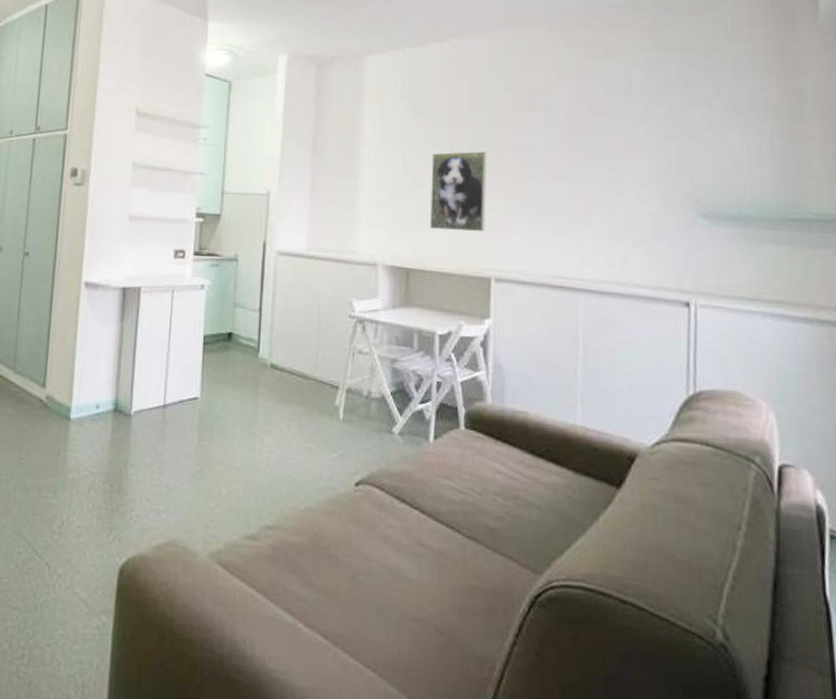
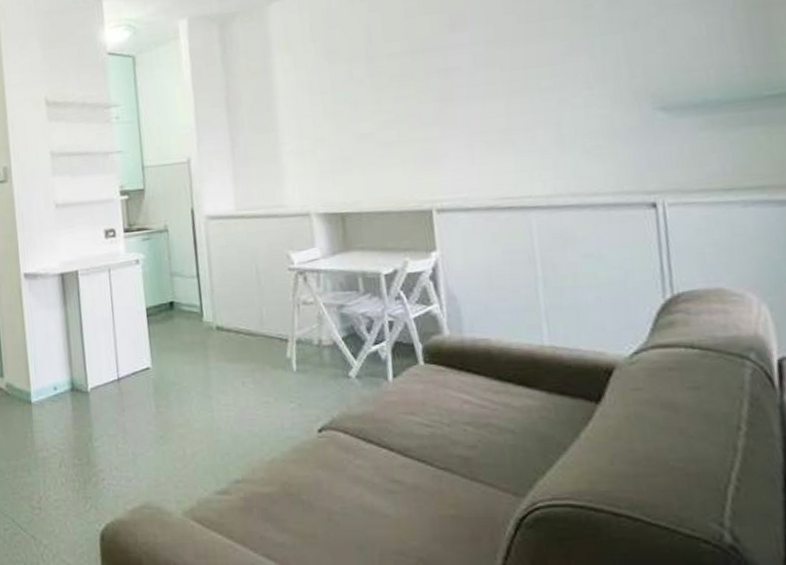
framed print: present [430,151,487,232] -> none [352,81,419,169]

